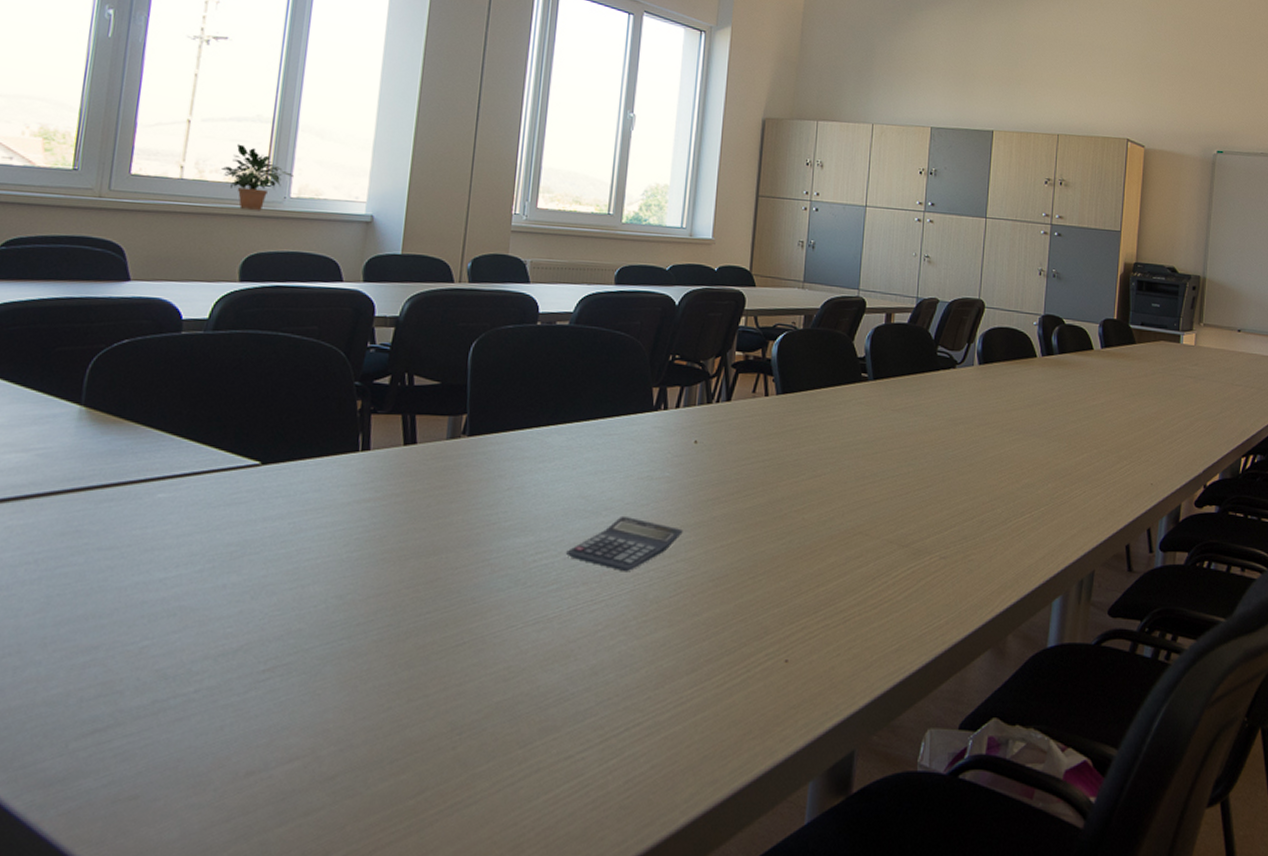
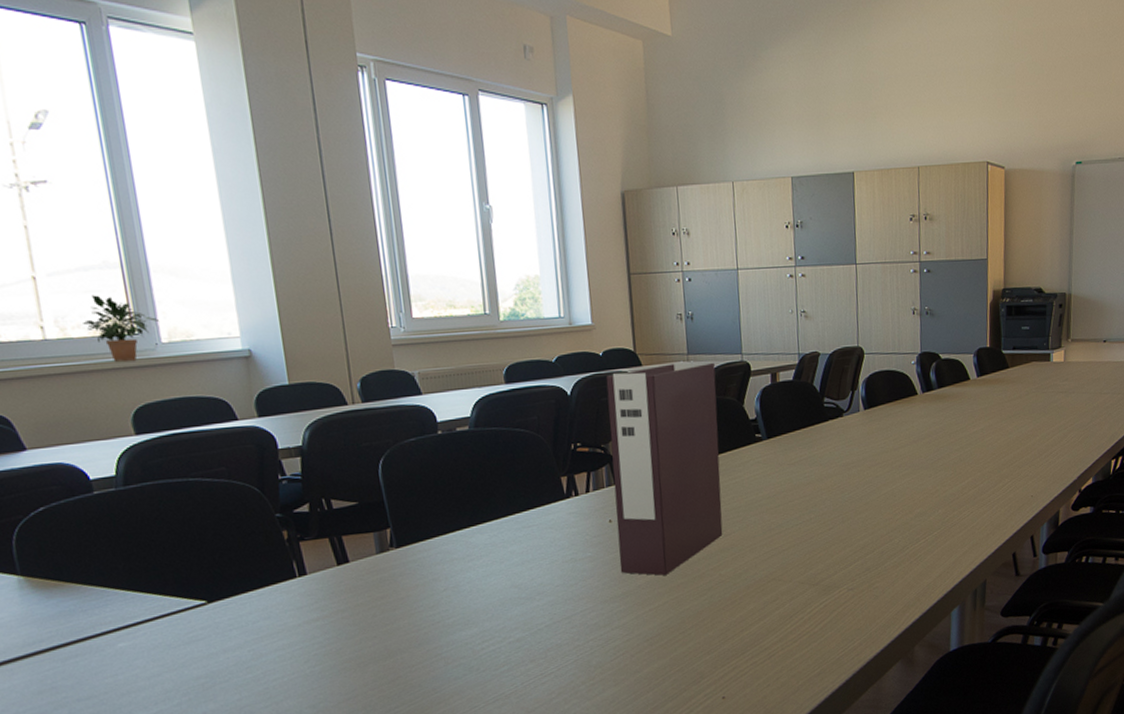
calculator: present [566,515,683,572] -> none [510,597,613,646]
binder: none [697,288,829,510] -> present [605,362,723,576]

